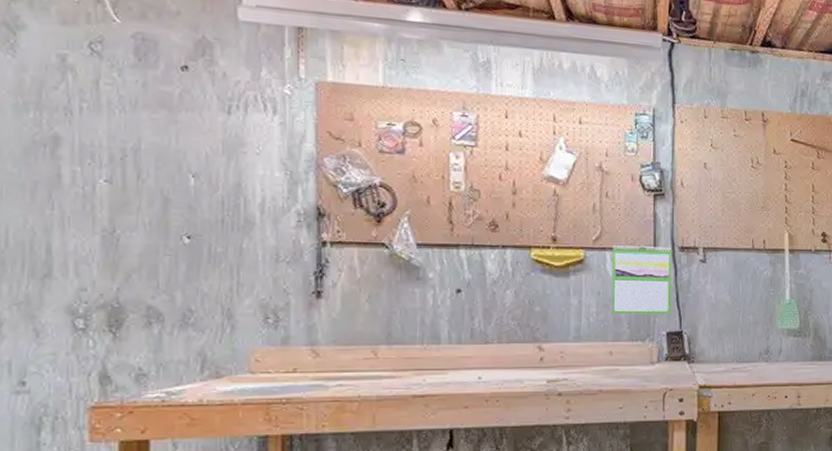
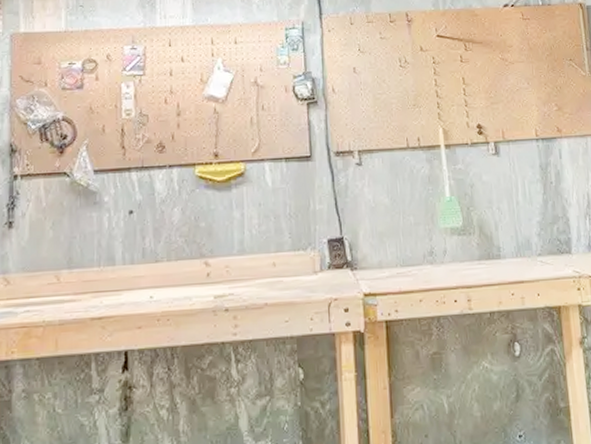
calendar: present [612,245,672,315] -> none [271,153,331,224]

